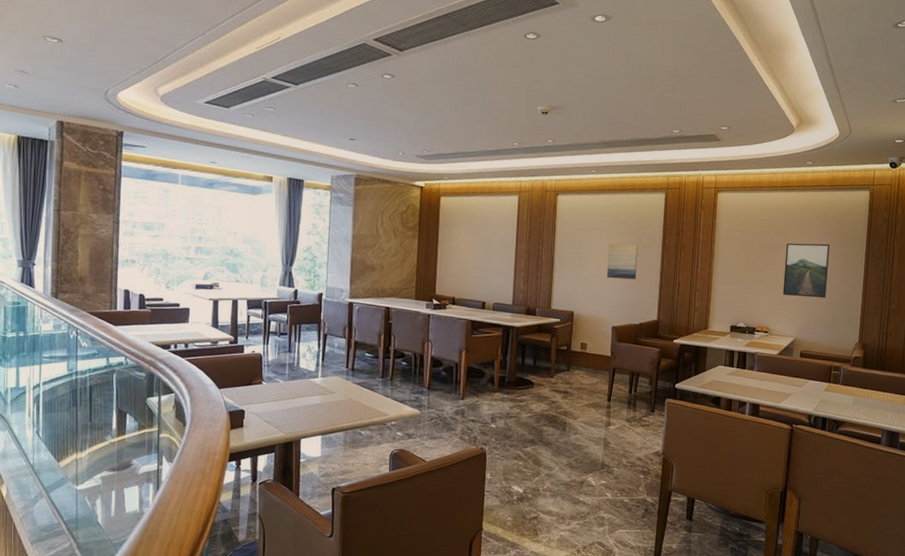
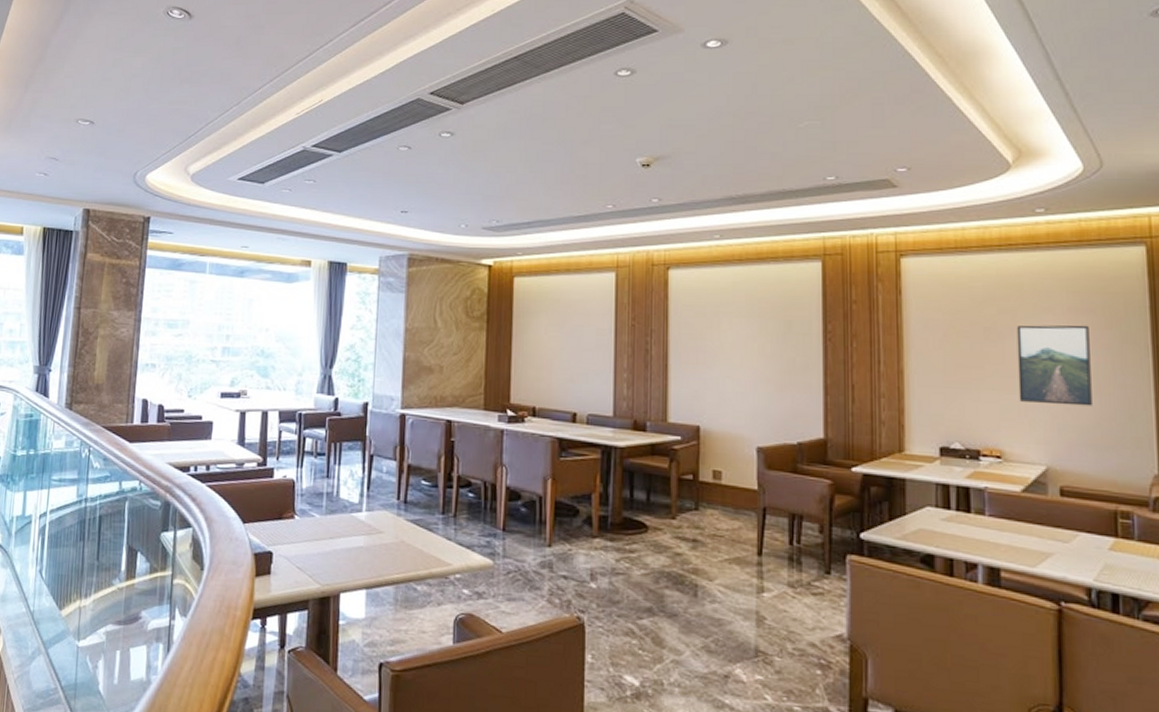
wall art: present [607,244,639,280] -> none [745,332,788,381]

